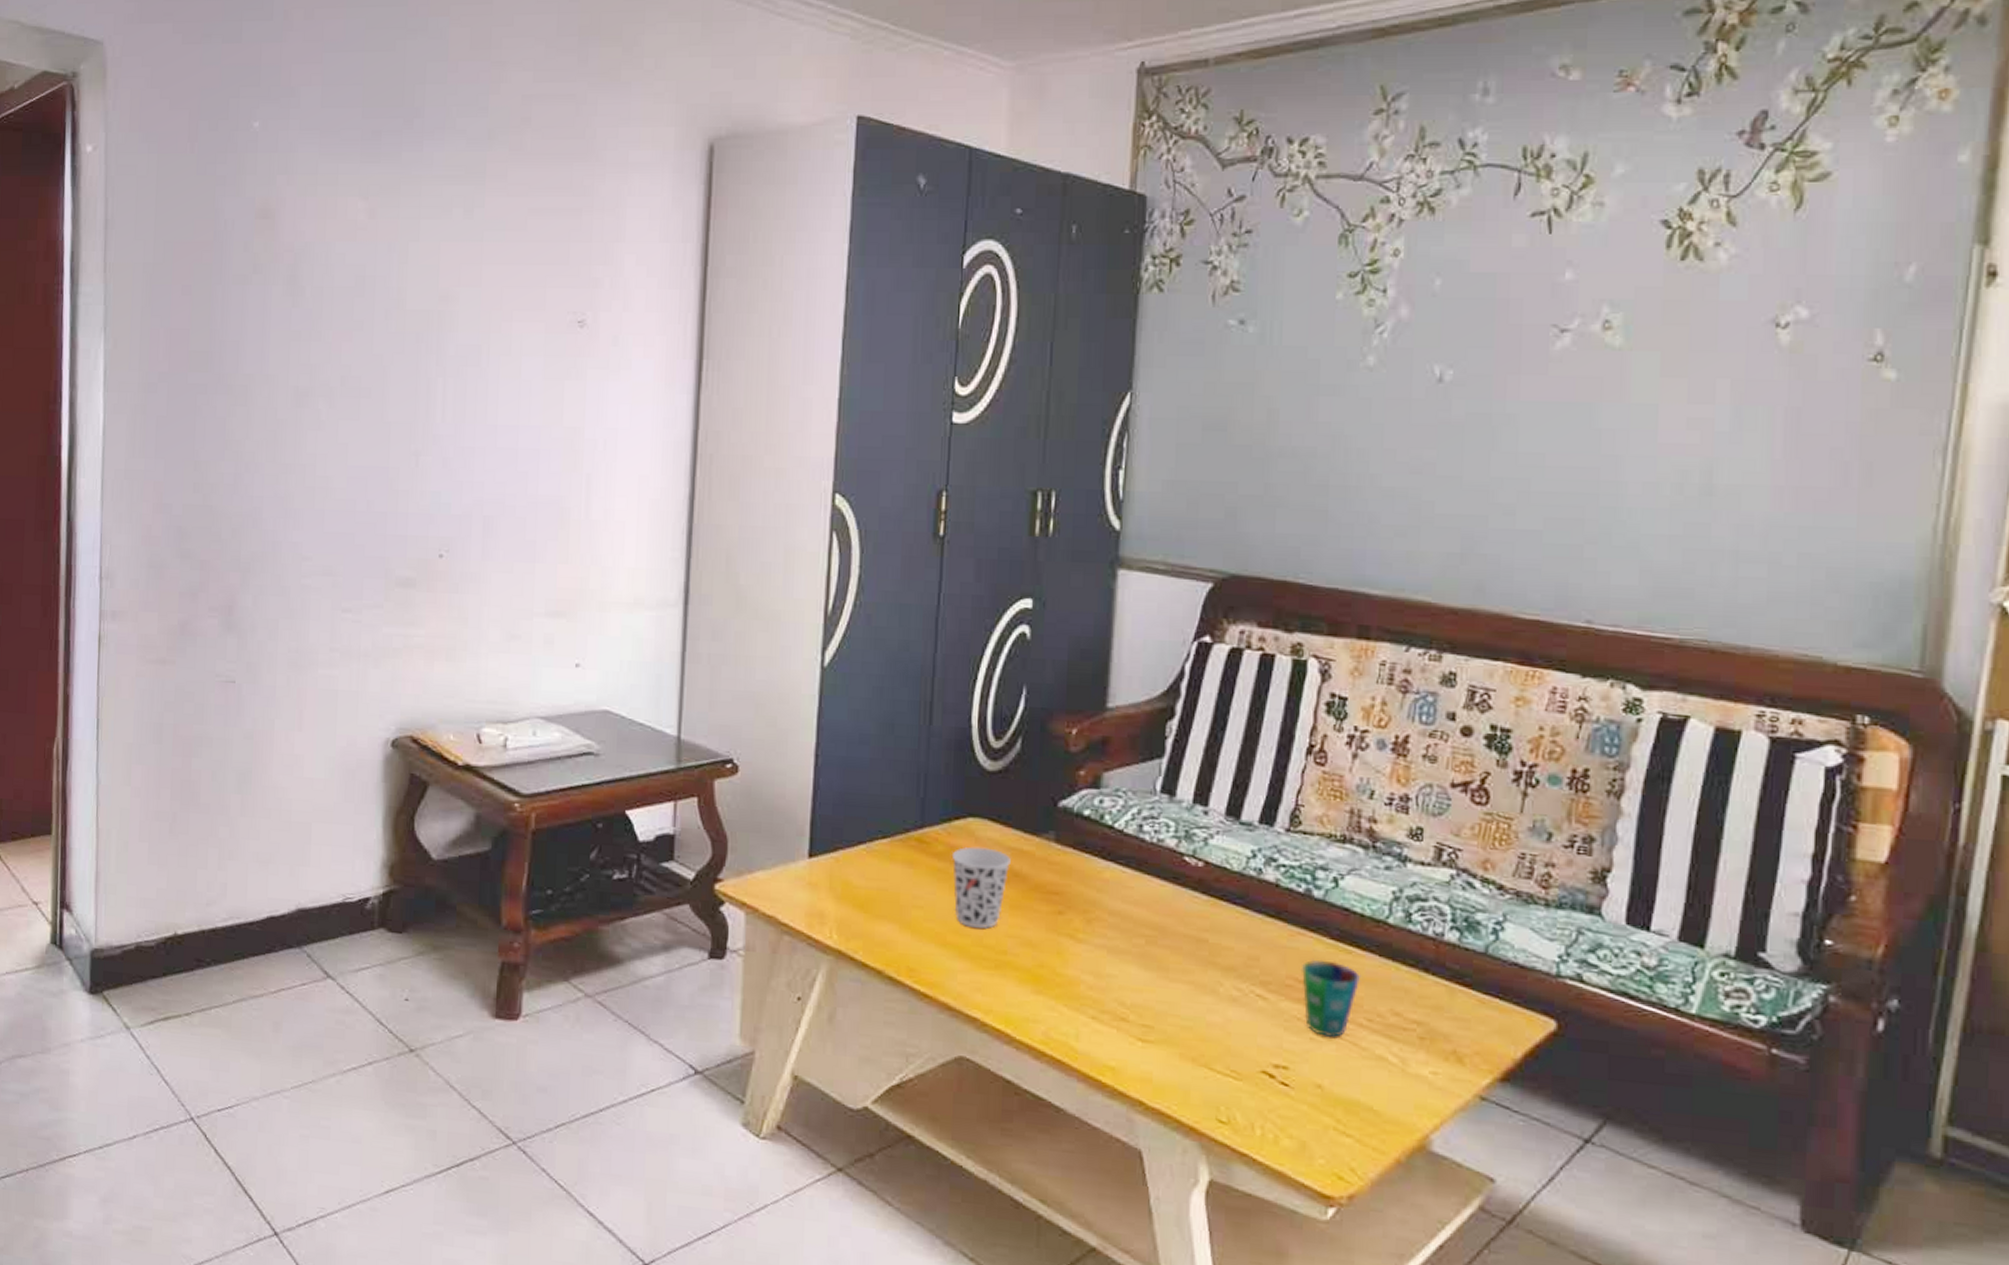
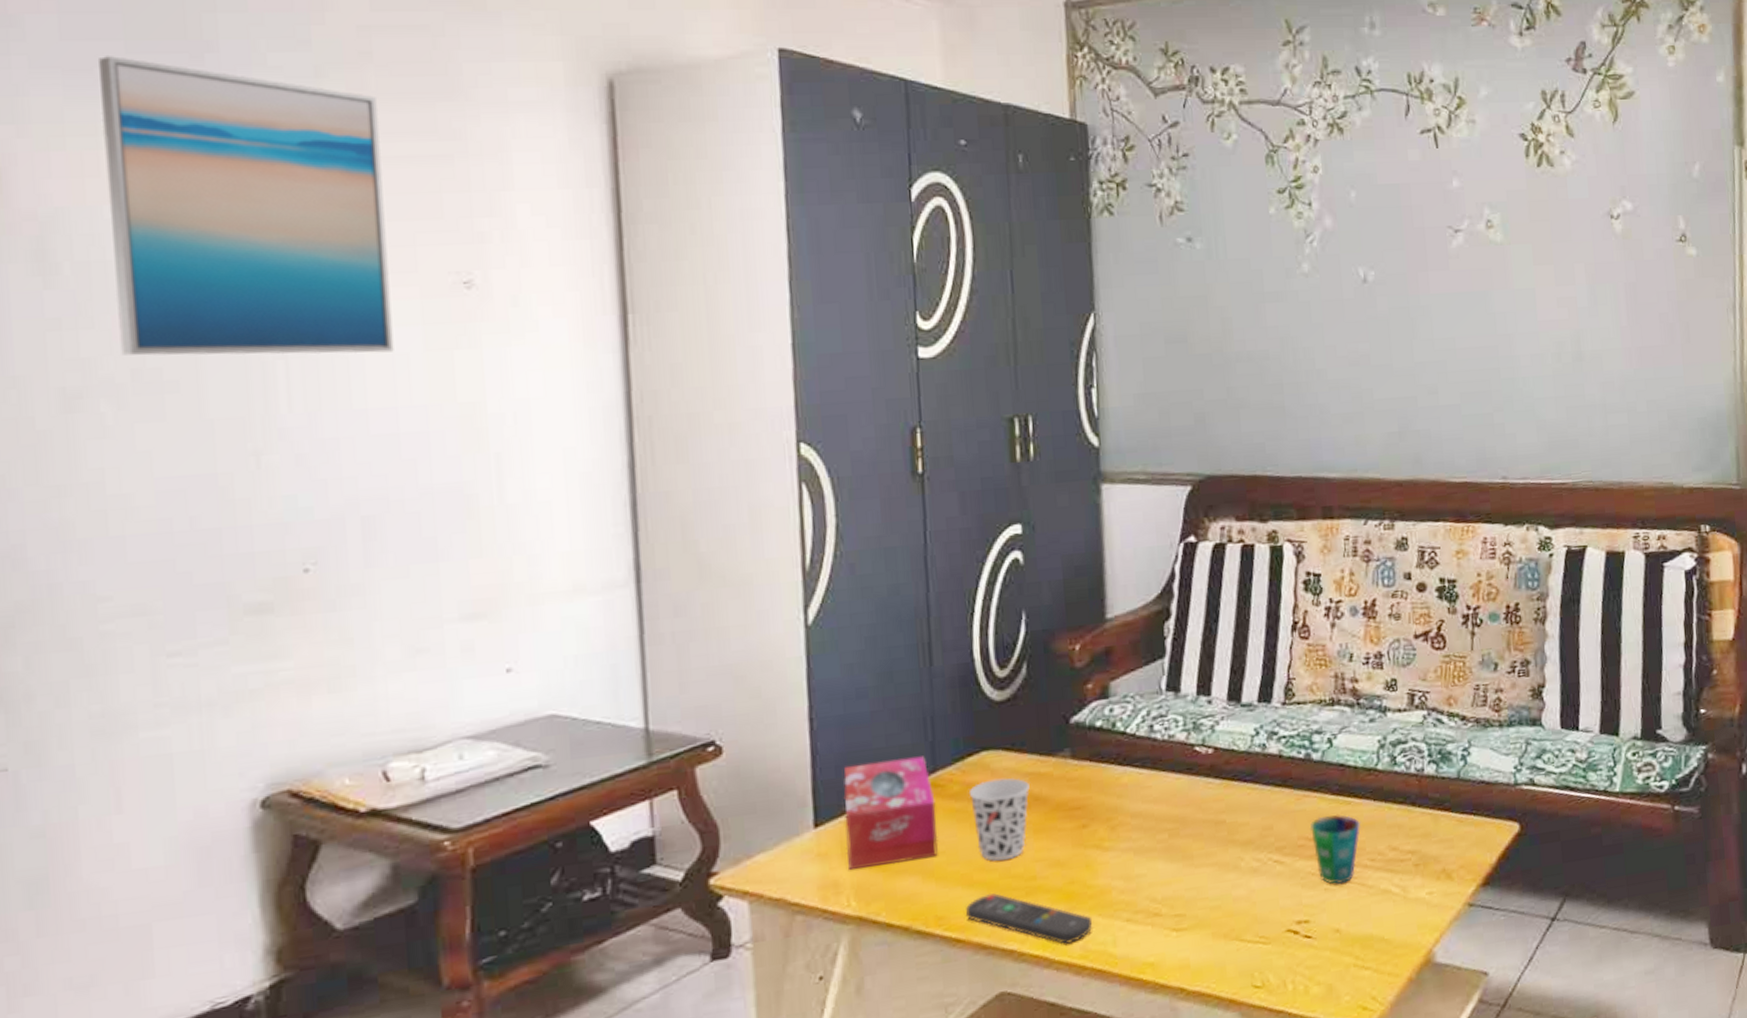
wall art: none [336,120,530,378] -> present [99,56,394,356]
tissue box: none [834,805,920,910] -> present [843,756,938,871]
remote control: none [936,957,1058,1027] -> present [966,892,1093,946]

